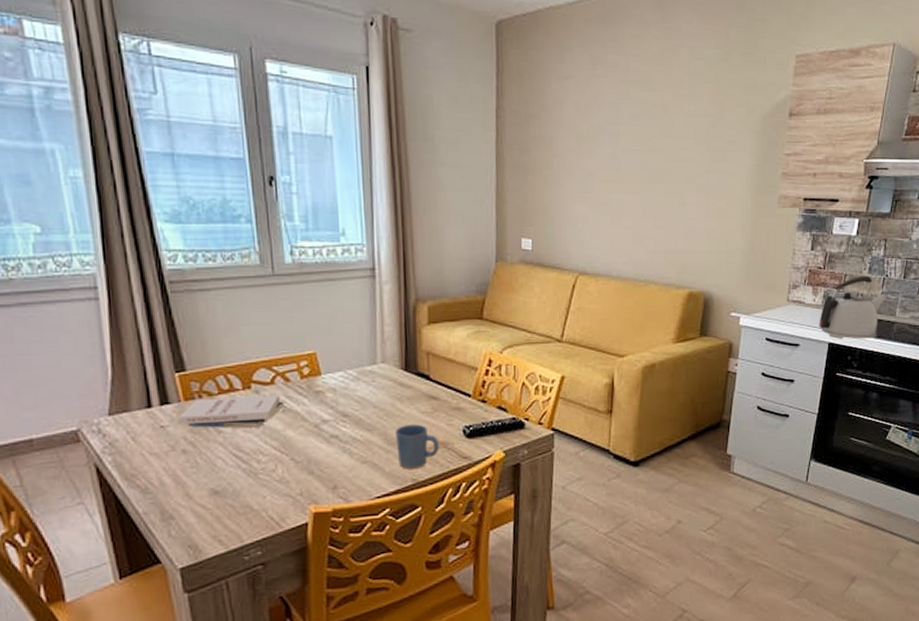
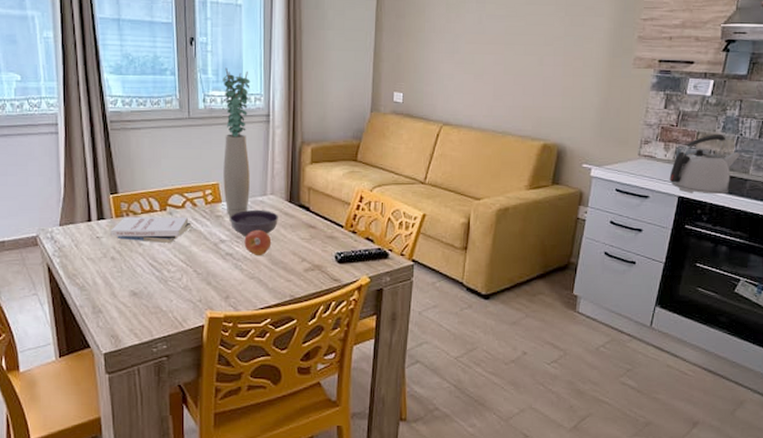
vase: none [313,213,356,397] -> present [223,68,250,221]
bowl: none [332,381,393,416] -> present [229,209,278,238]
fruit: none [352,404,386,437] -> present [244,229,272,256]
mug: present [396,424,440,469] -> none [279,248,315,286]

